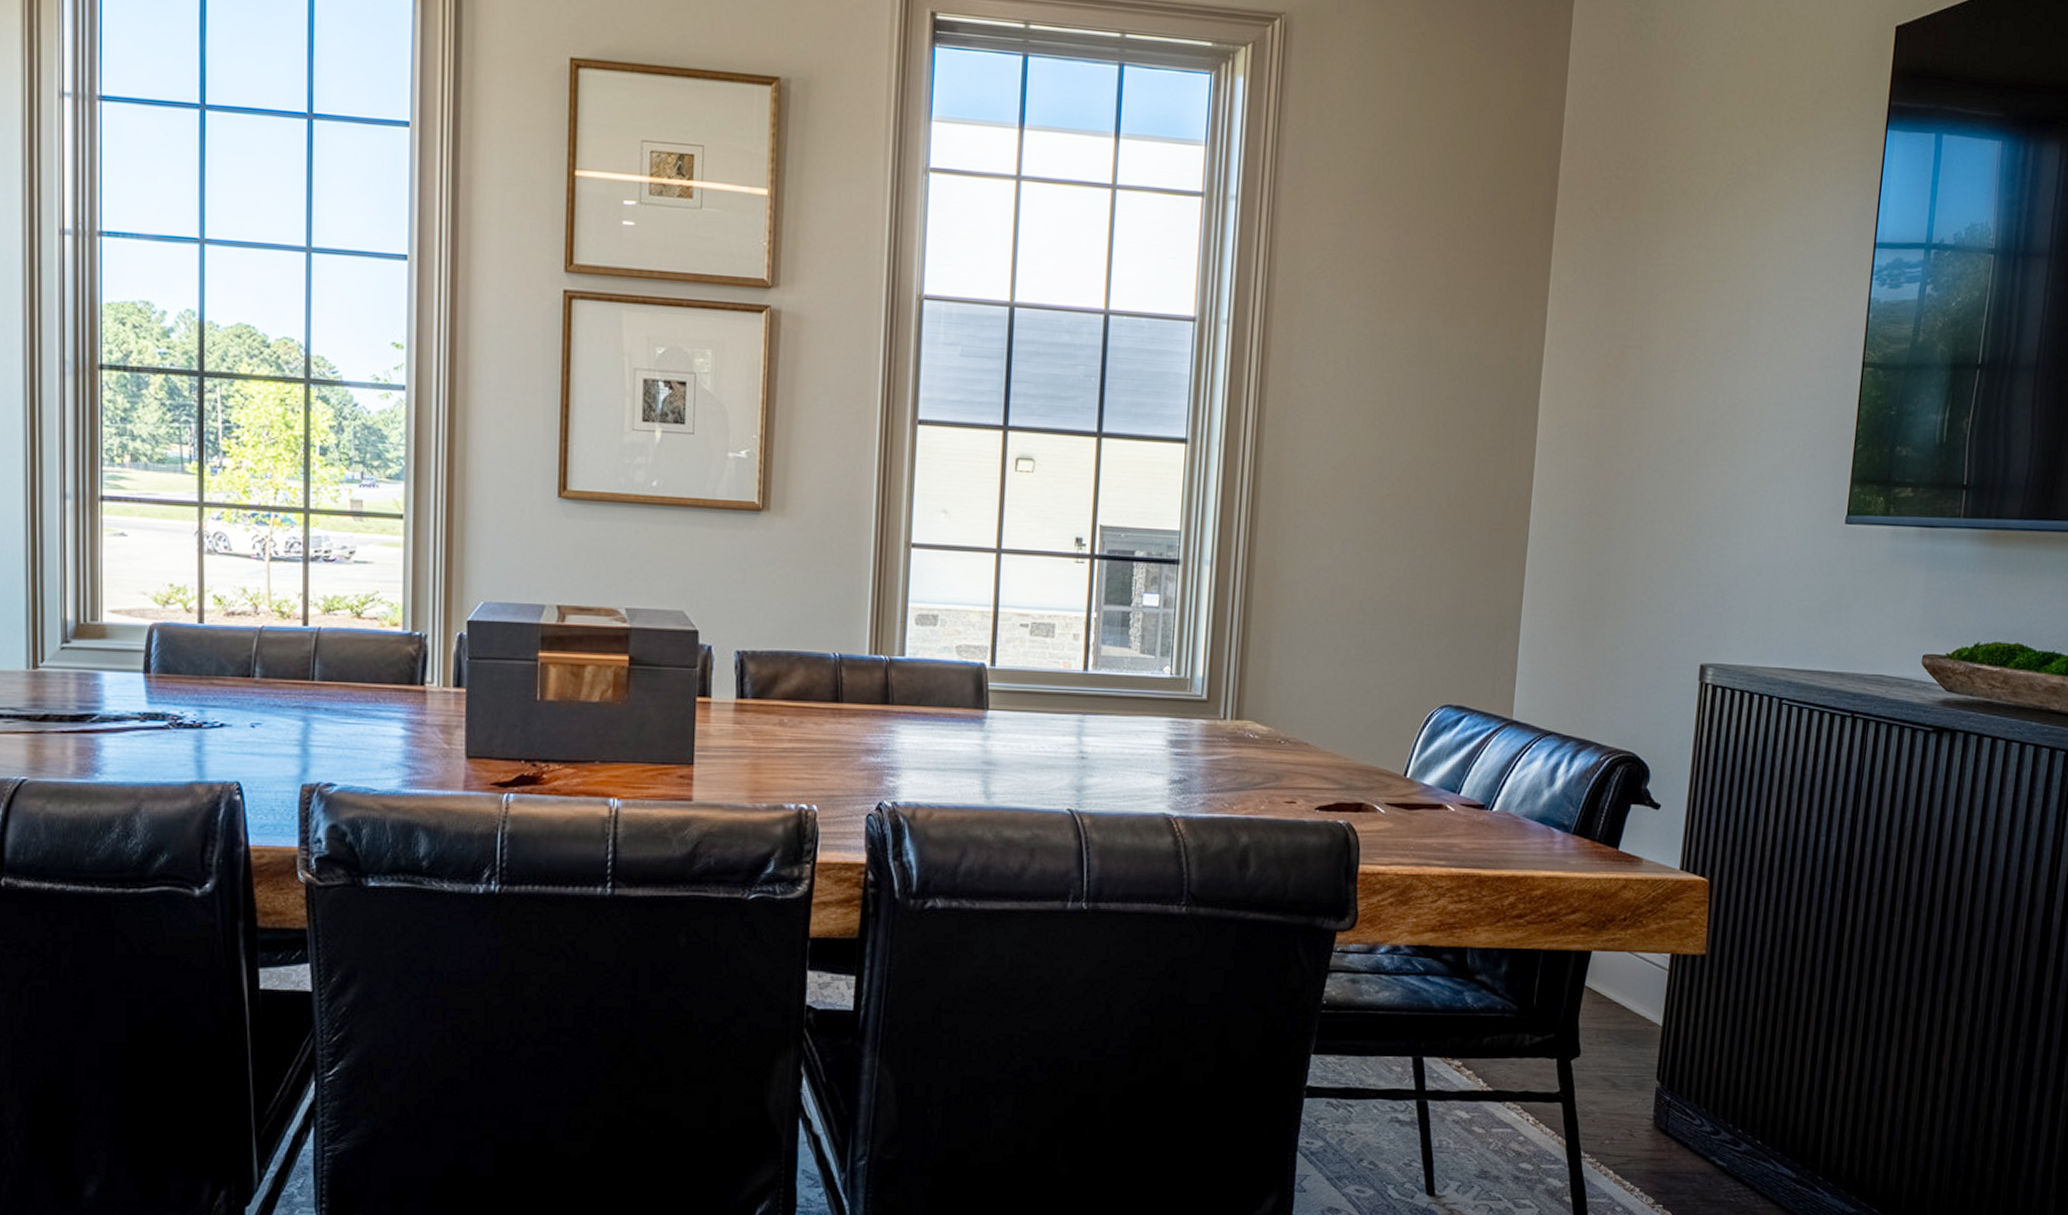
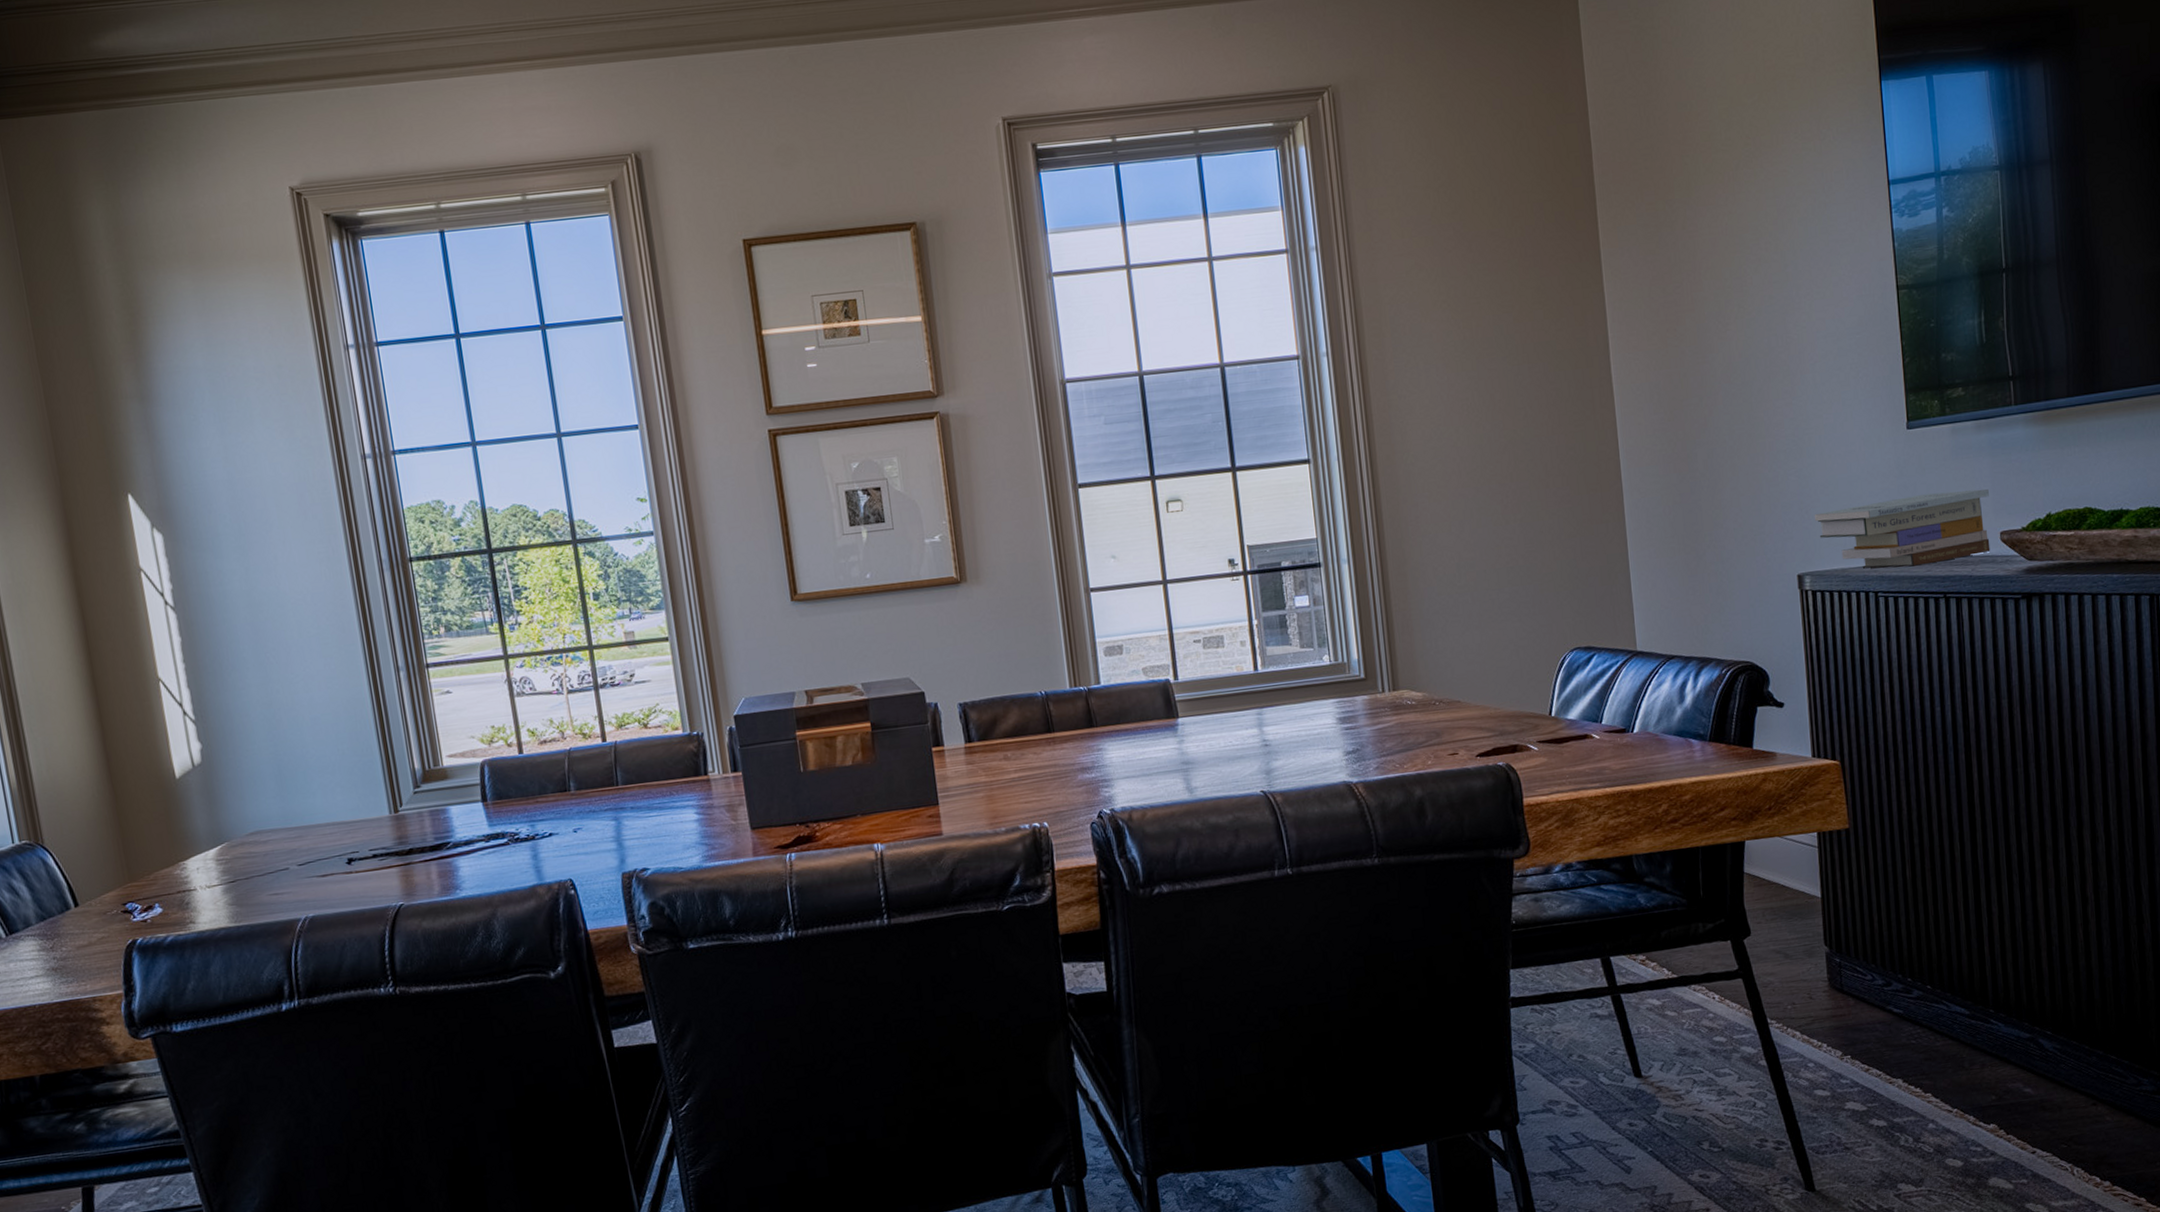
books: none [1729,598,1919,677] -> present [1814,488,1991,569]

